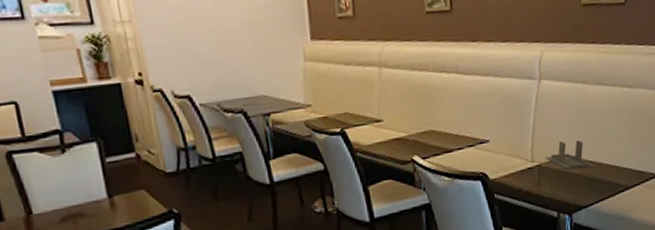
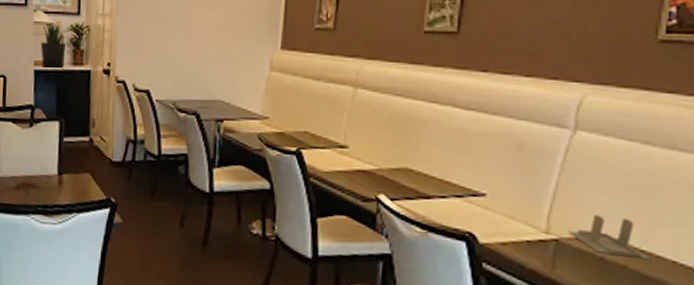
planter: none [52,37,88,87] -> present [40,24,67,68]

